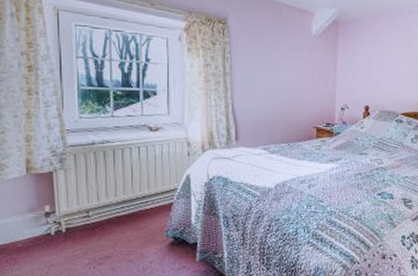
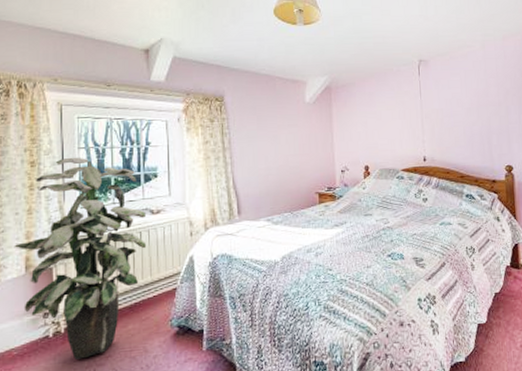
indoor plant: none [14,65,145,257] -> present [14,157,147,360]

